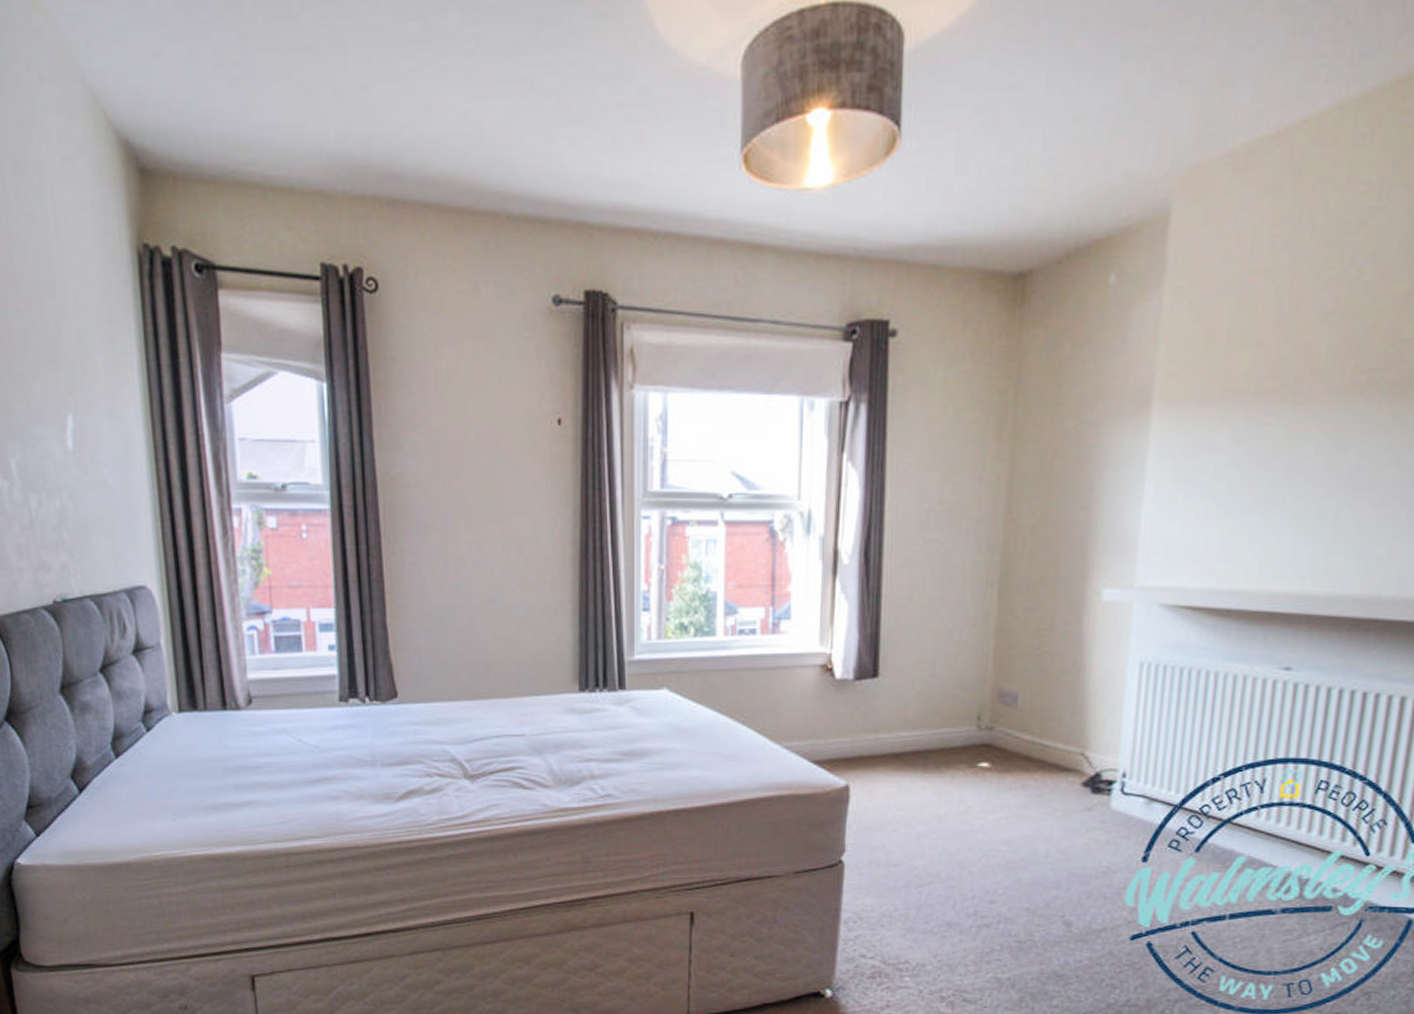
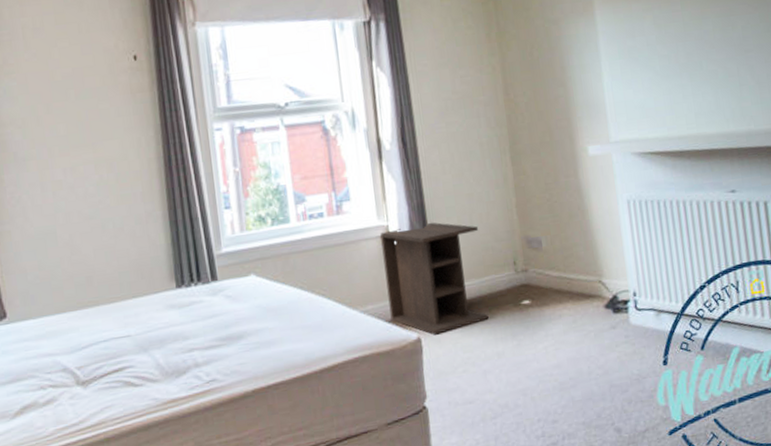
nightstand: none [817,656,942,785] -> present [380,222,490,335]

